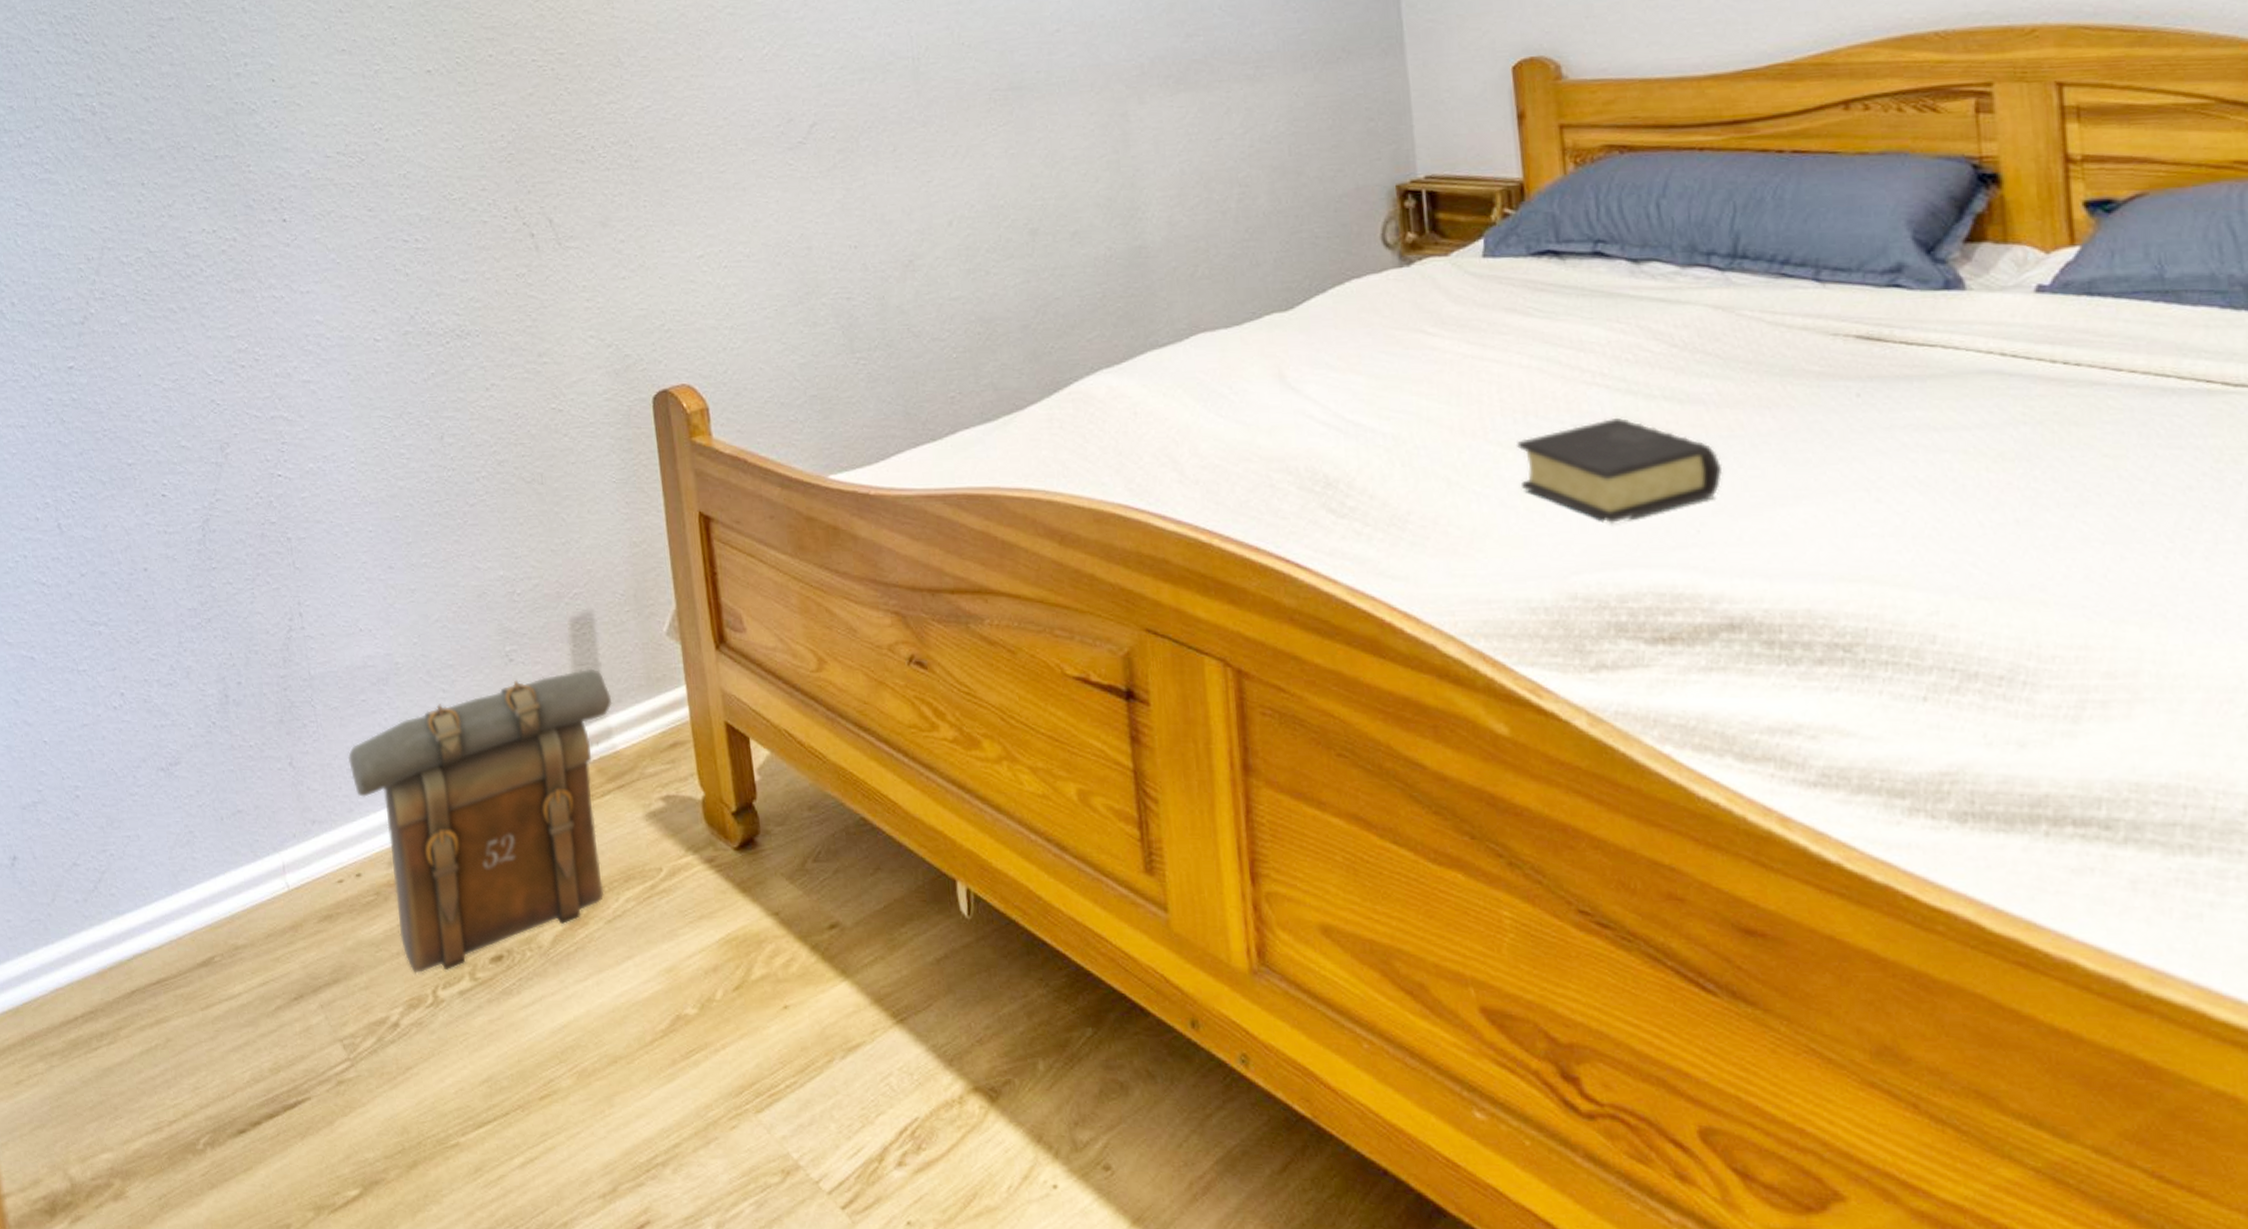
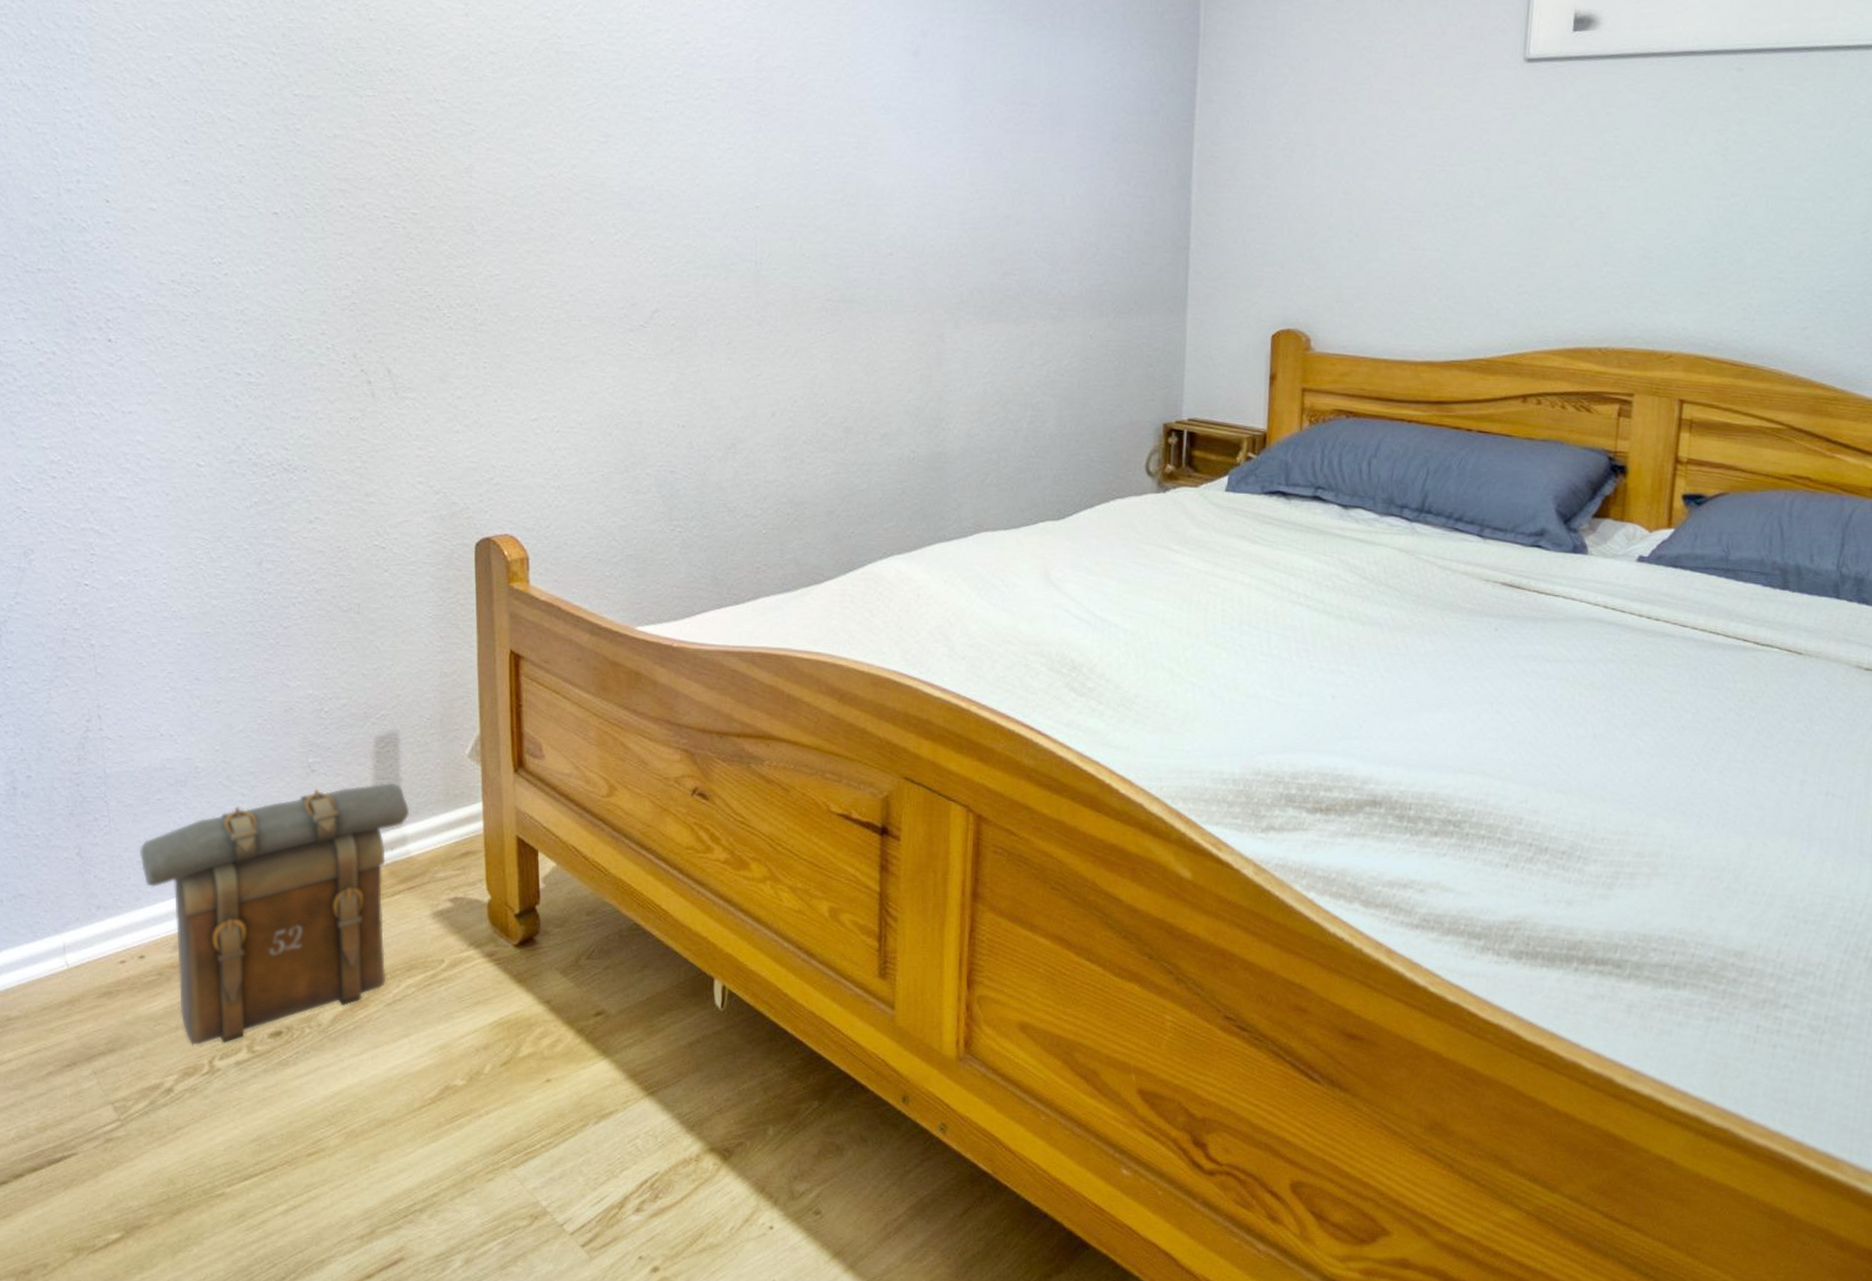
book: present [1515,417,1723,525] -> none [1228,631,1387,717]

